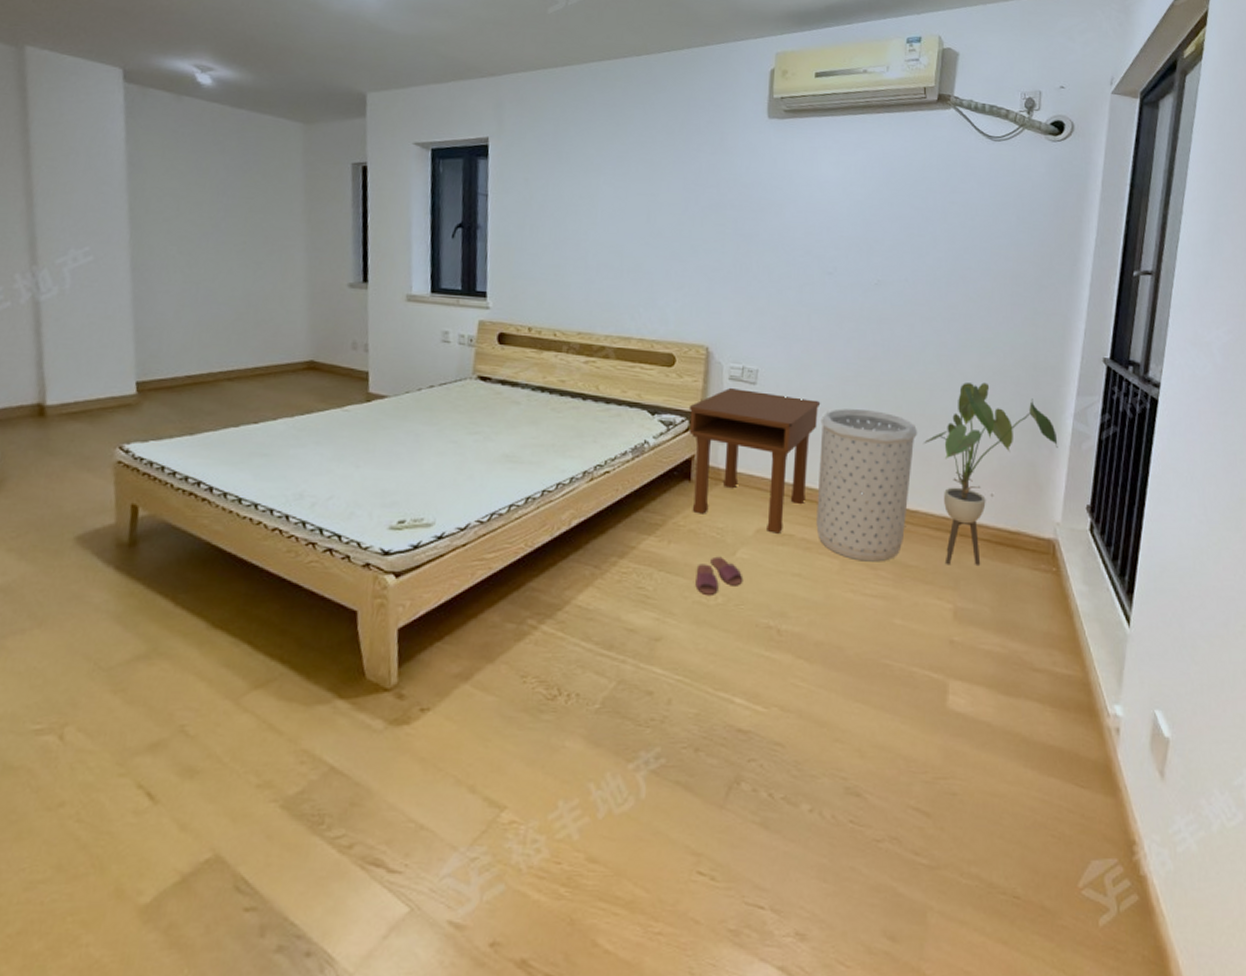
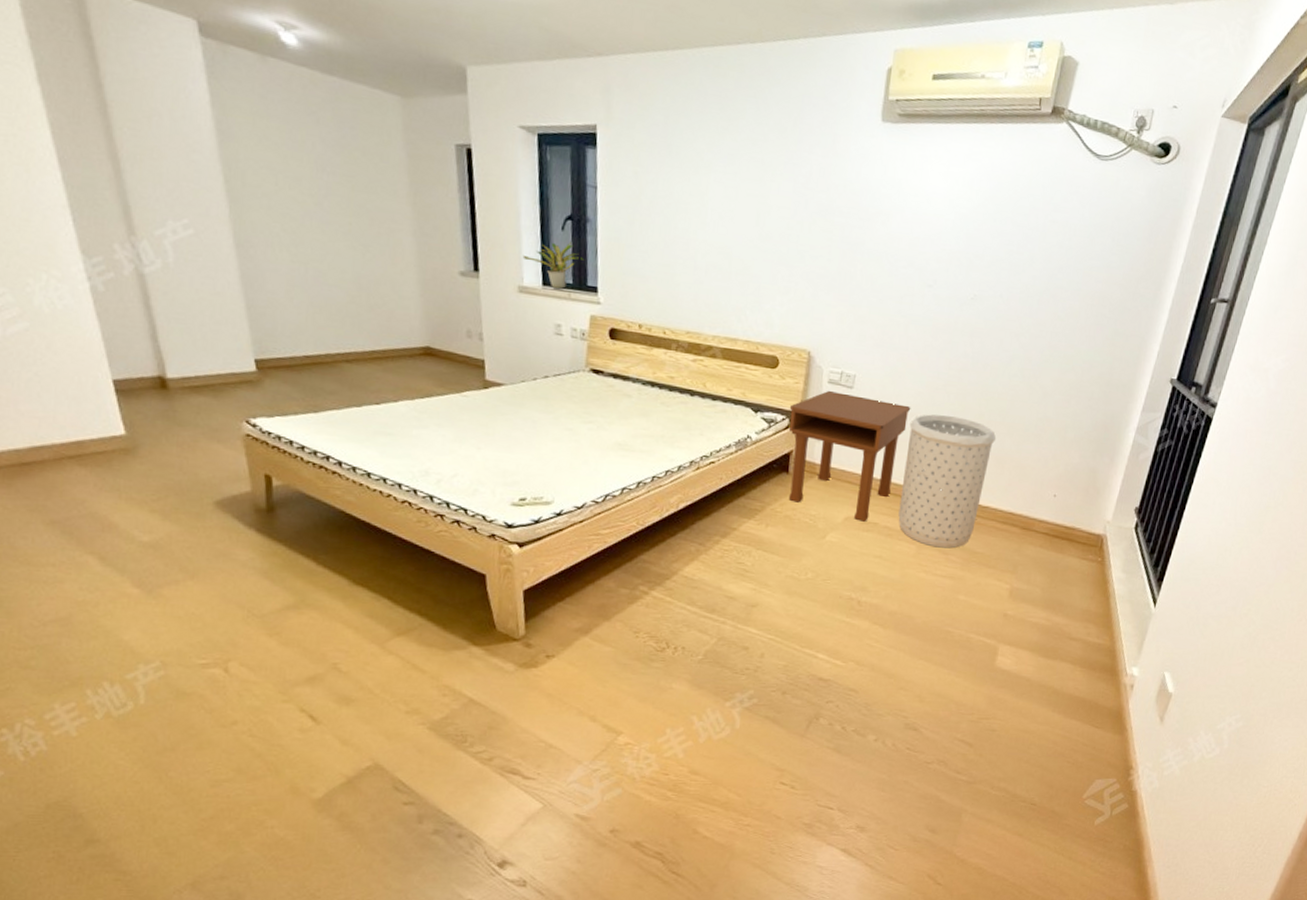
potted plant: none [412,248,474,297] -> present [522,241,585,290]
slippers: present [695,556,742,595] -> none [788,539,830,571]
house plant: present [924,382,1058,565] -> none [1001,395,1119,554]

